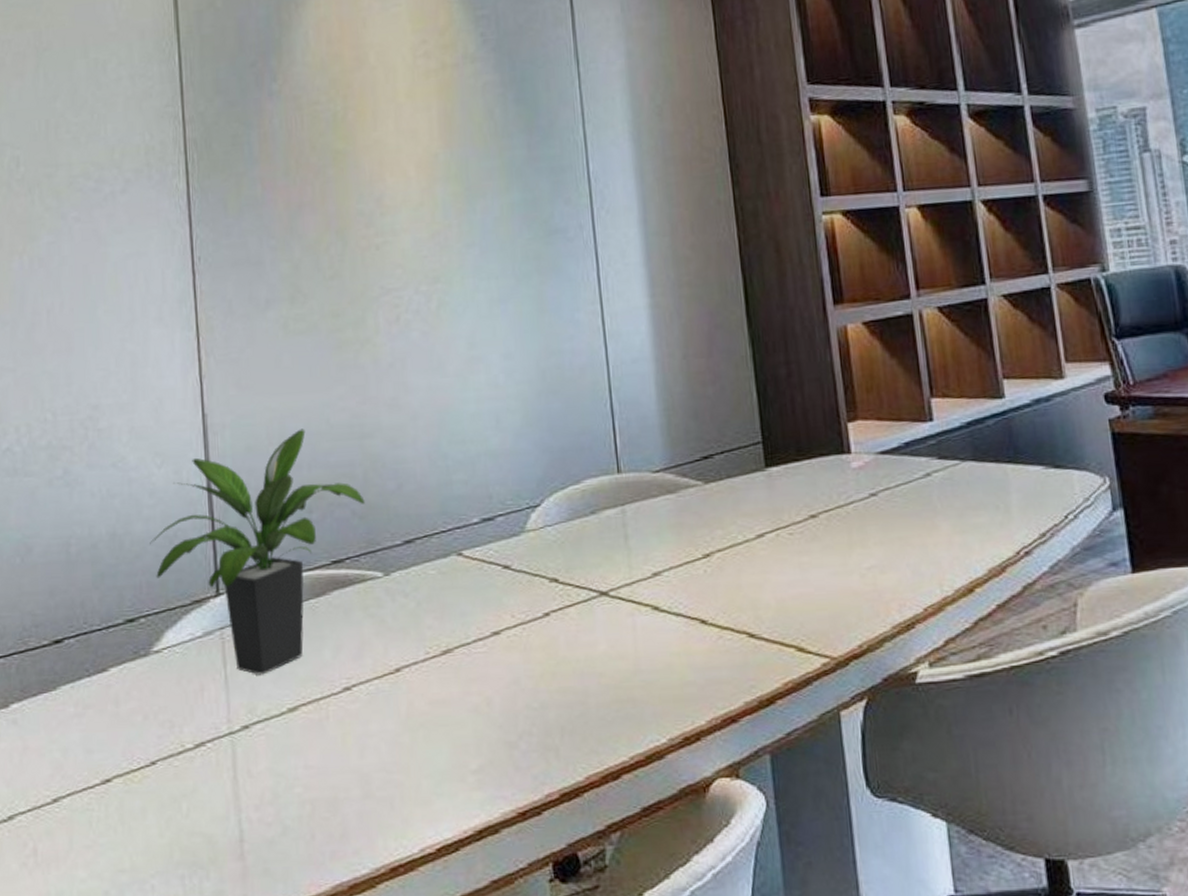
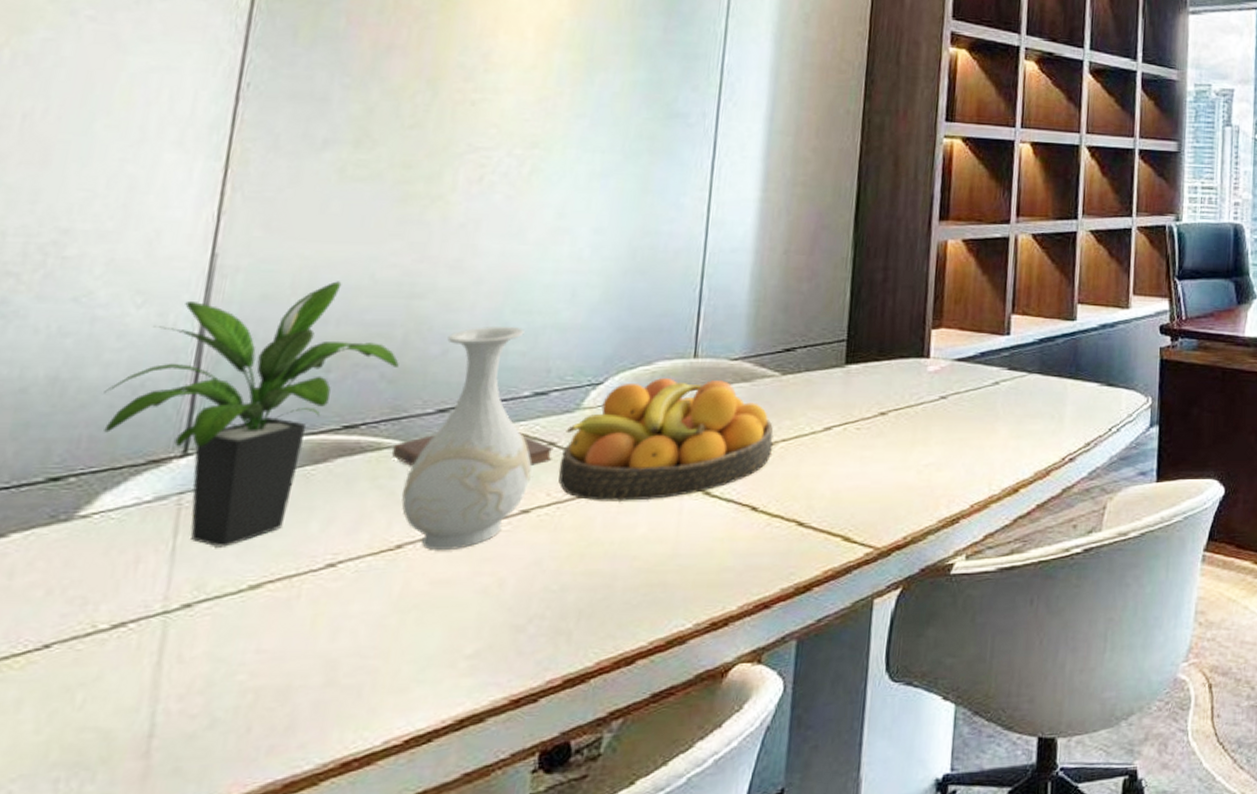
book: none [374,560,510,595] -> present [391,435,554,466]
vase: none [390,456,494,673] -> present [401,326,532,550]
fruit bowl: none [516,494,711,621] -> present [558,378,774,503]

